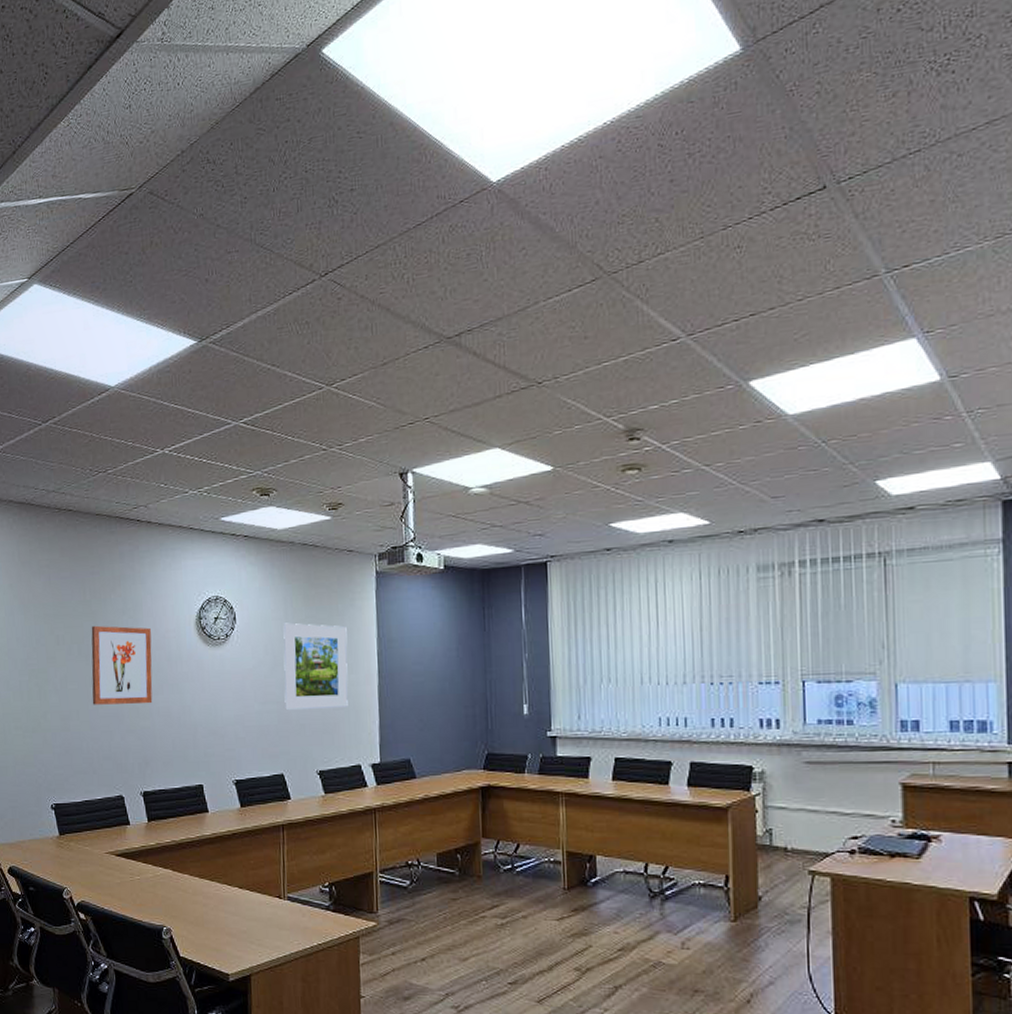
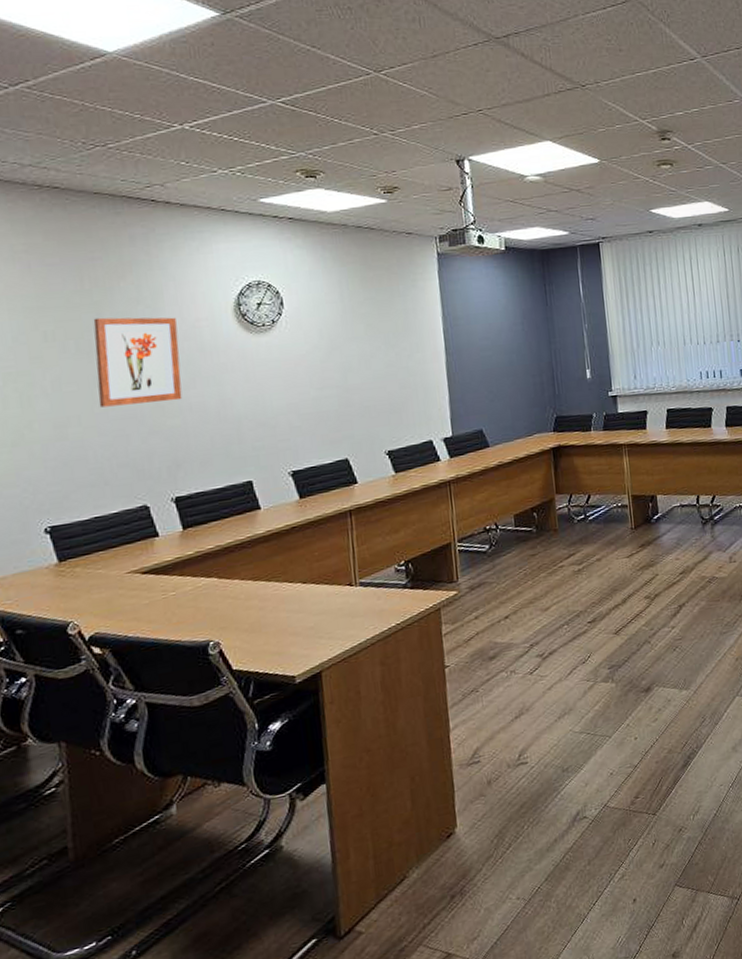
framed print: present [283,622,348,710] -> none [339,305,416,393]

